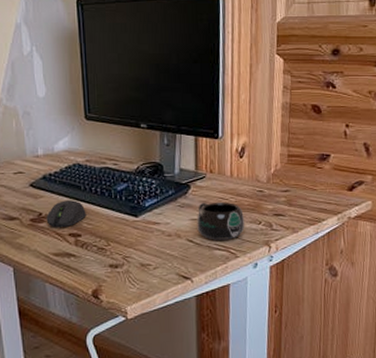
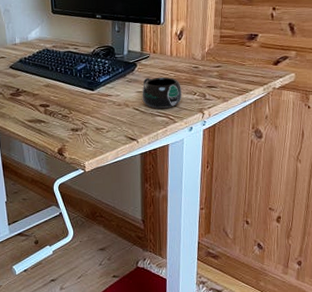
computer mouse: present [46,200,86,228] -> none [22,78,53,100]

